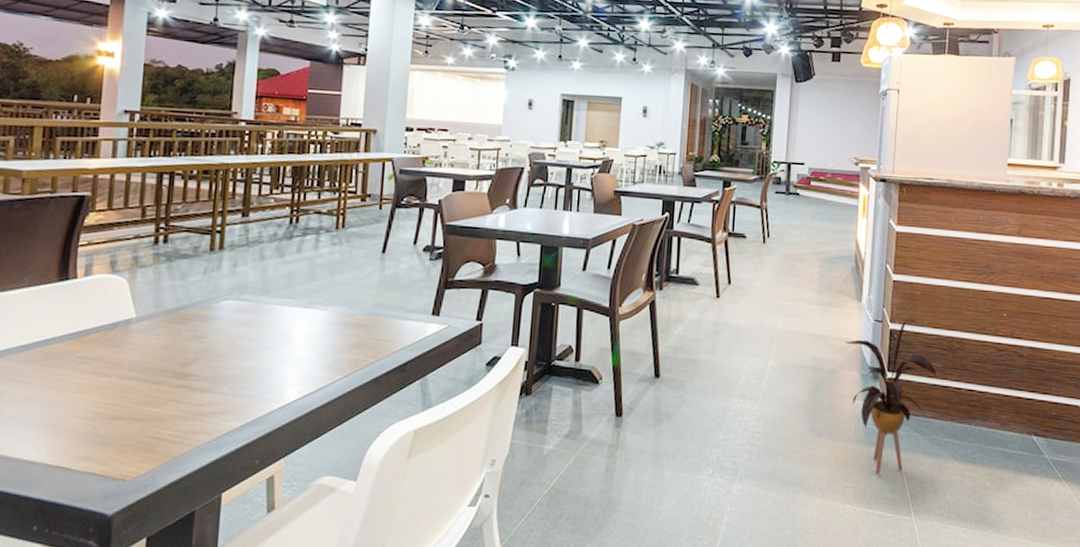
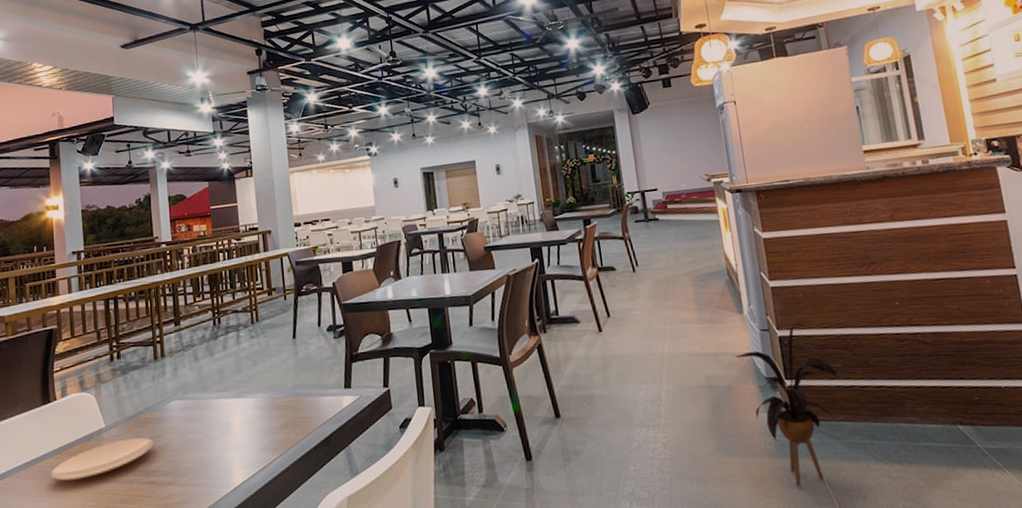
plate: none [56,334,194,372] -> present [50,437,153,481]

